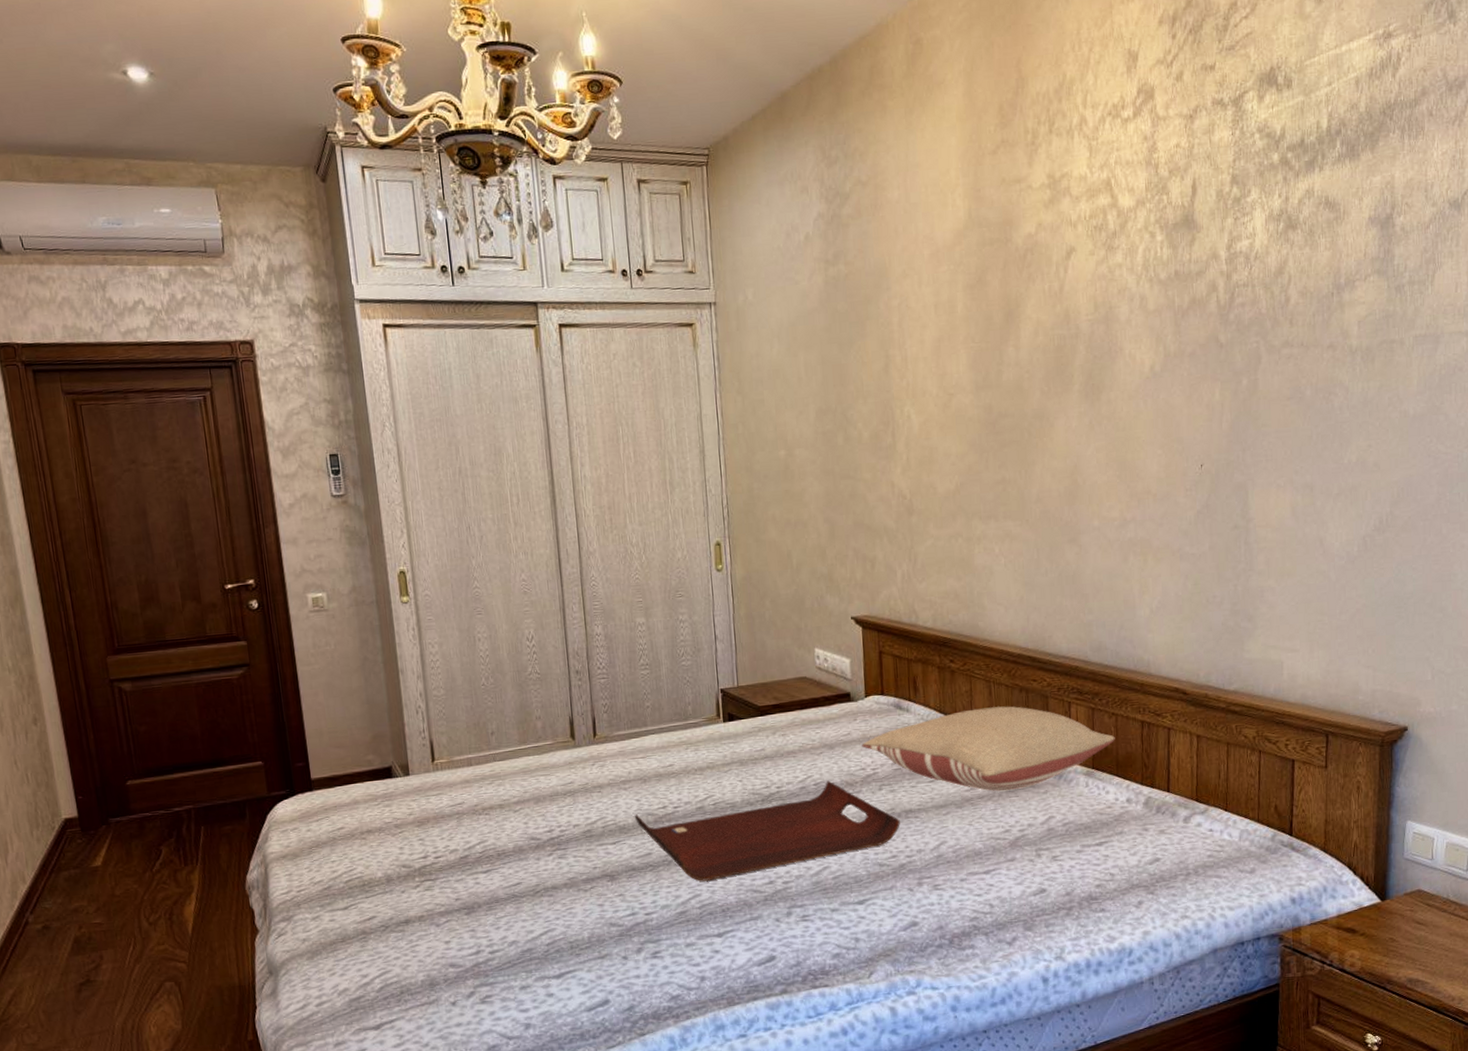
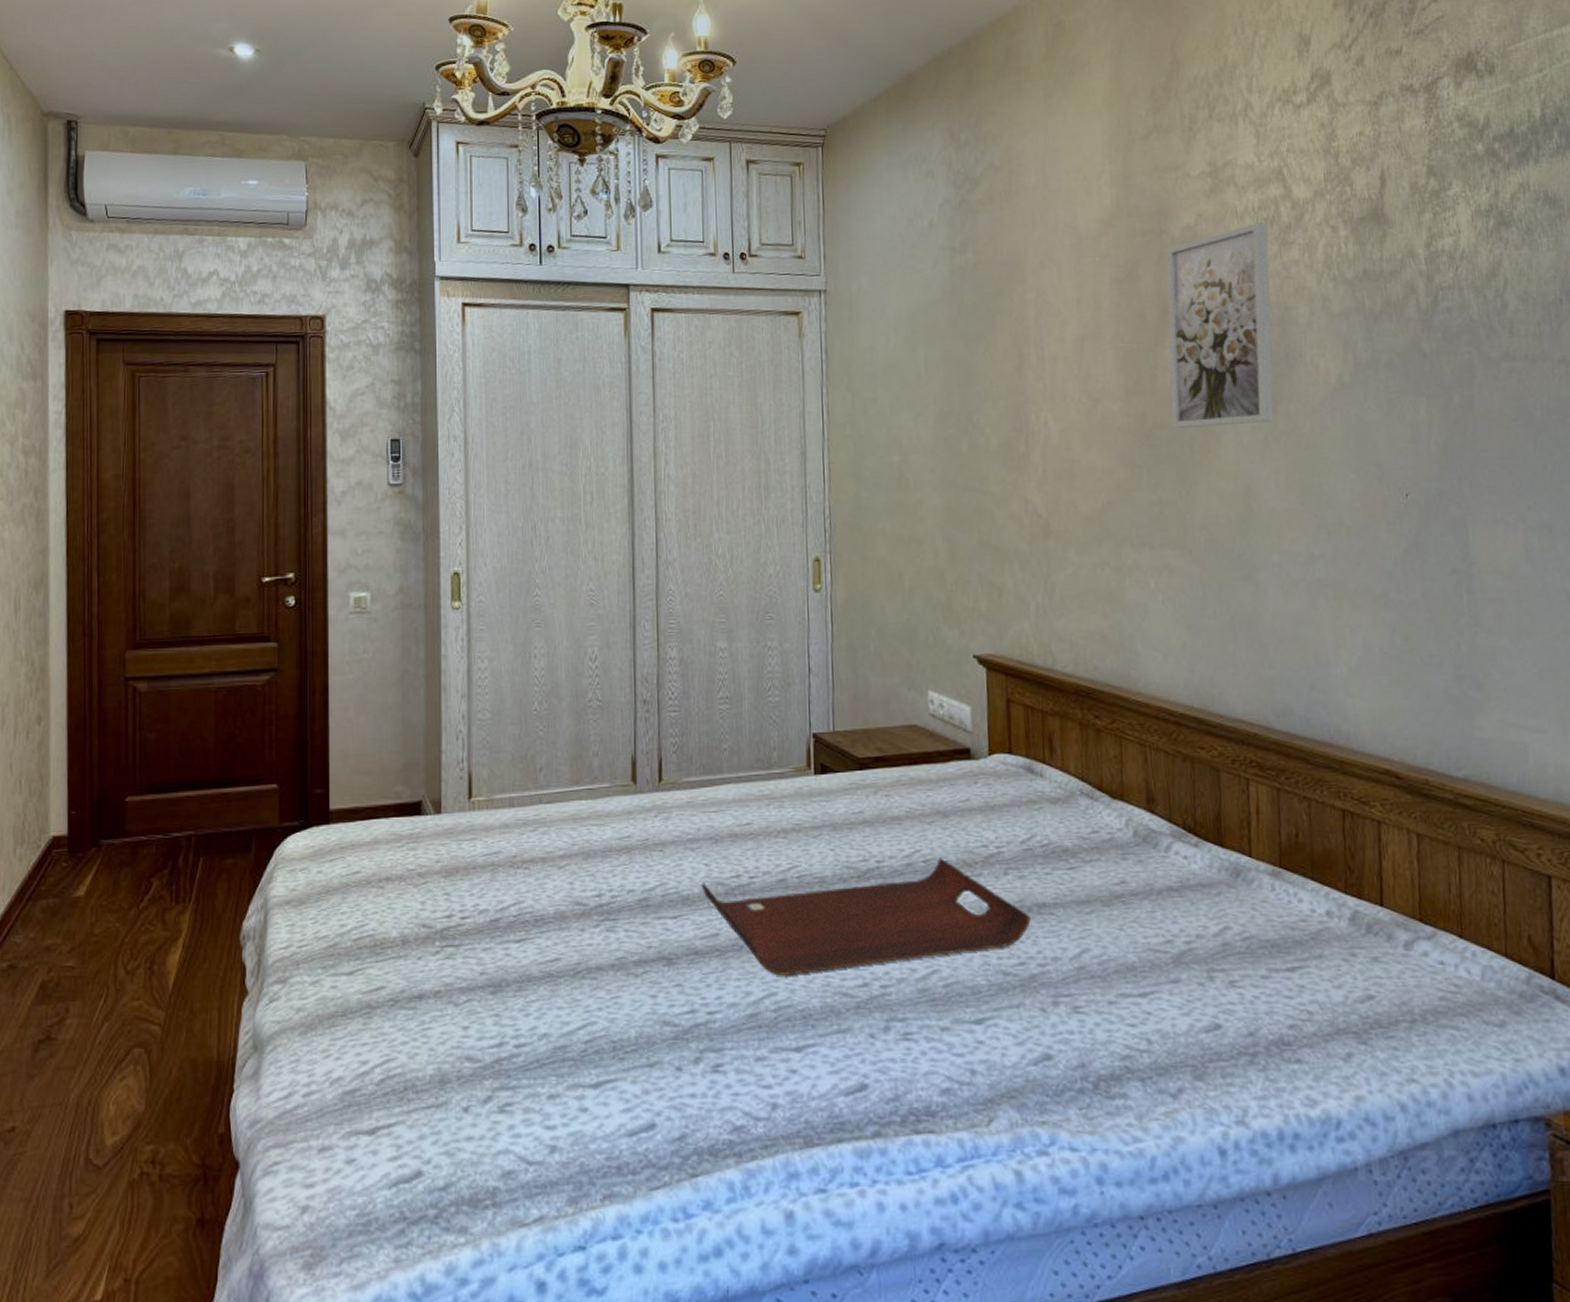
pillow: present [862,706,1115,791] -> none [983,778,1309,889]
wall art: none [1011,230,1098,417] -> present [1166,222,1275,428]

